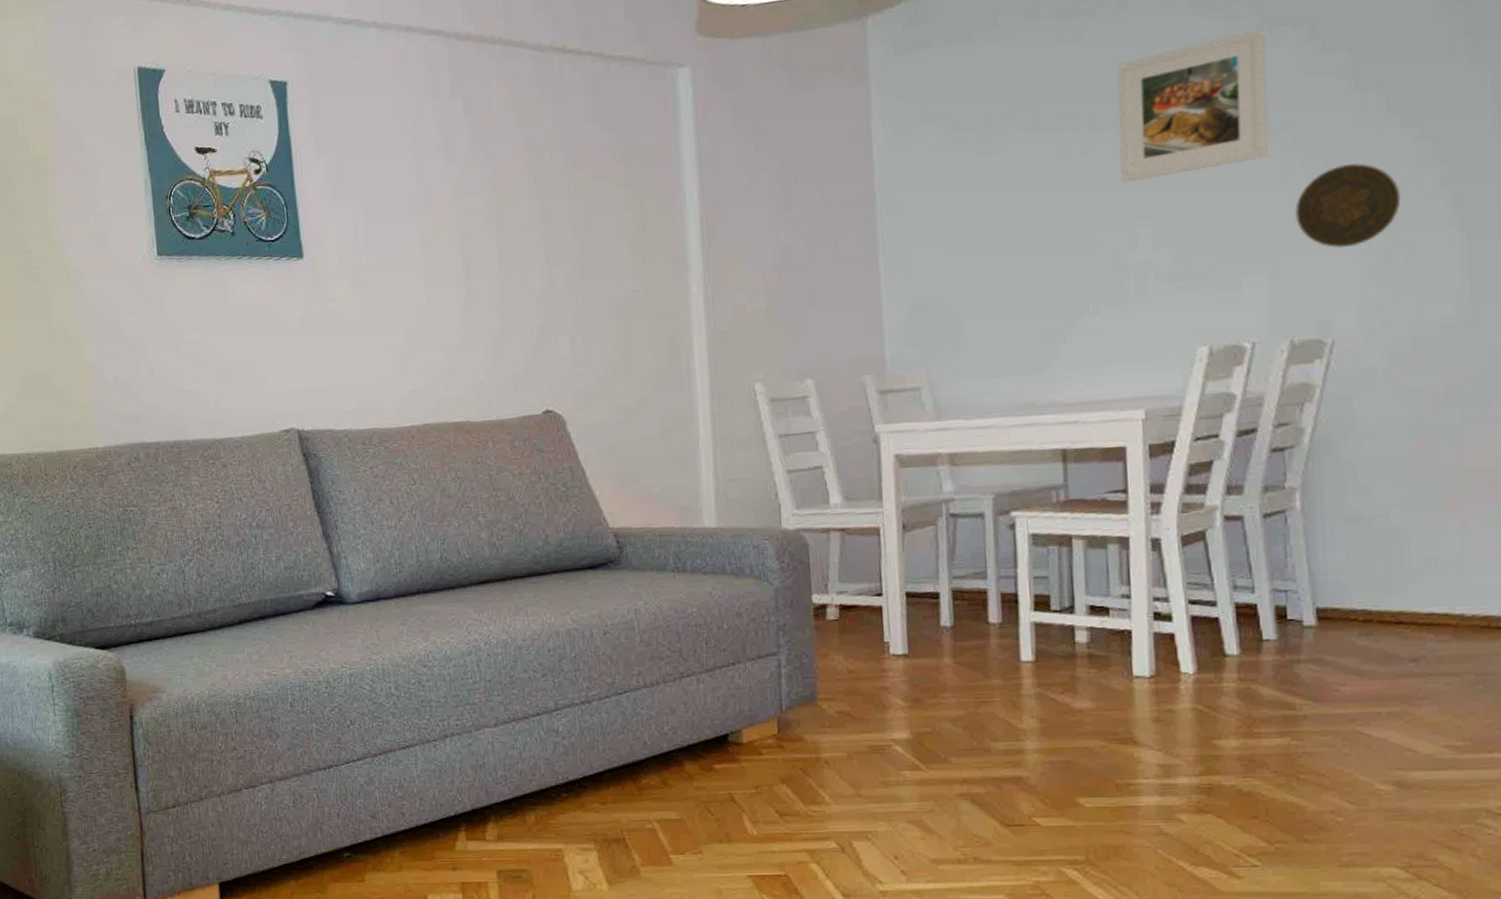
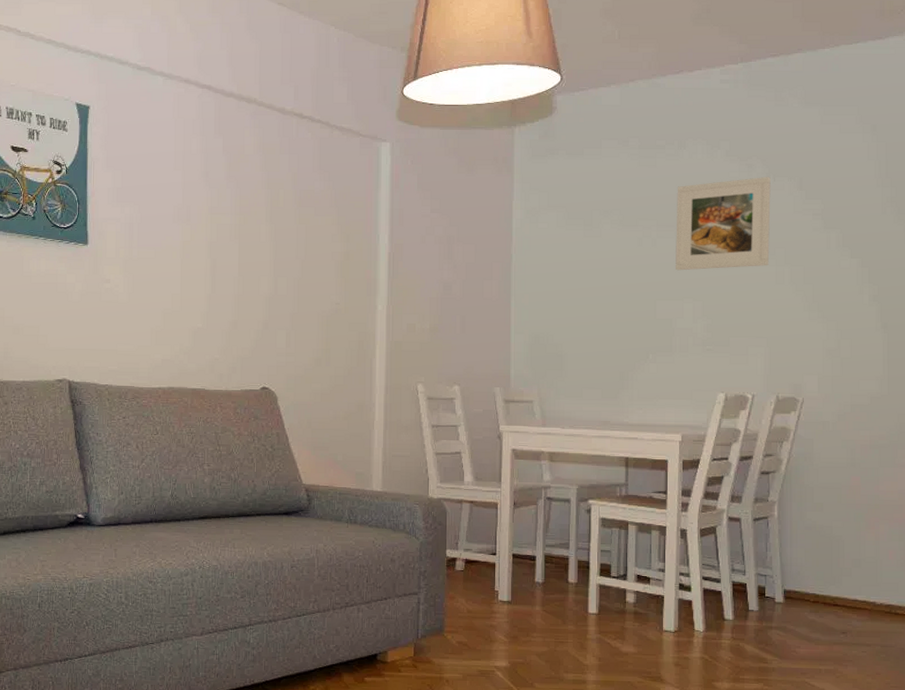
decorative plate: present [1295,163,1401,248] -> none [784,278,849,335]

